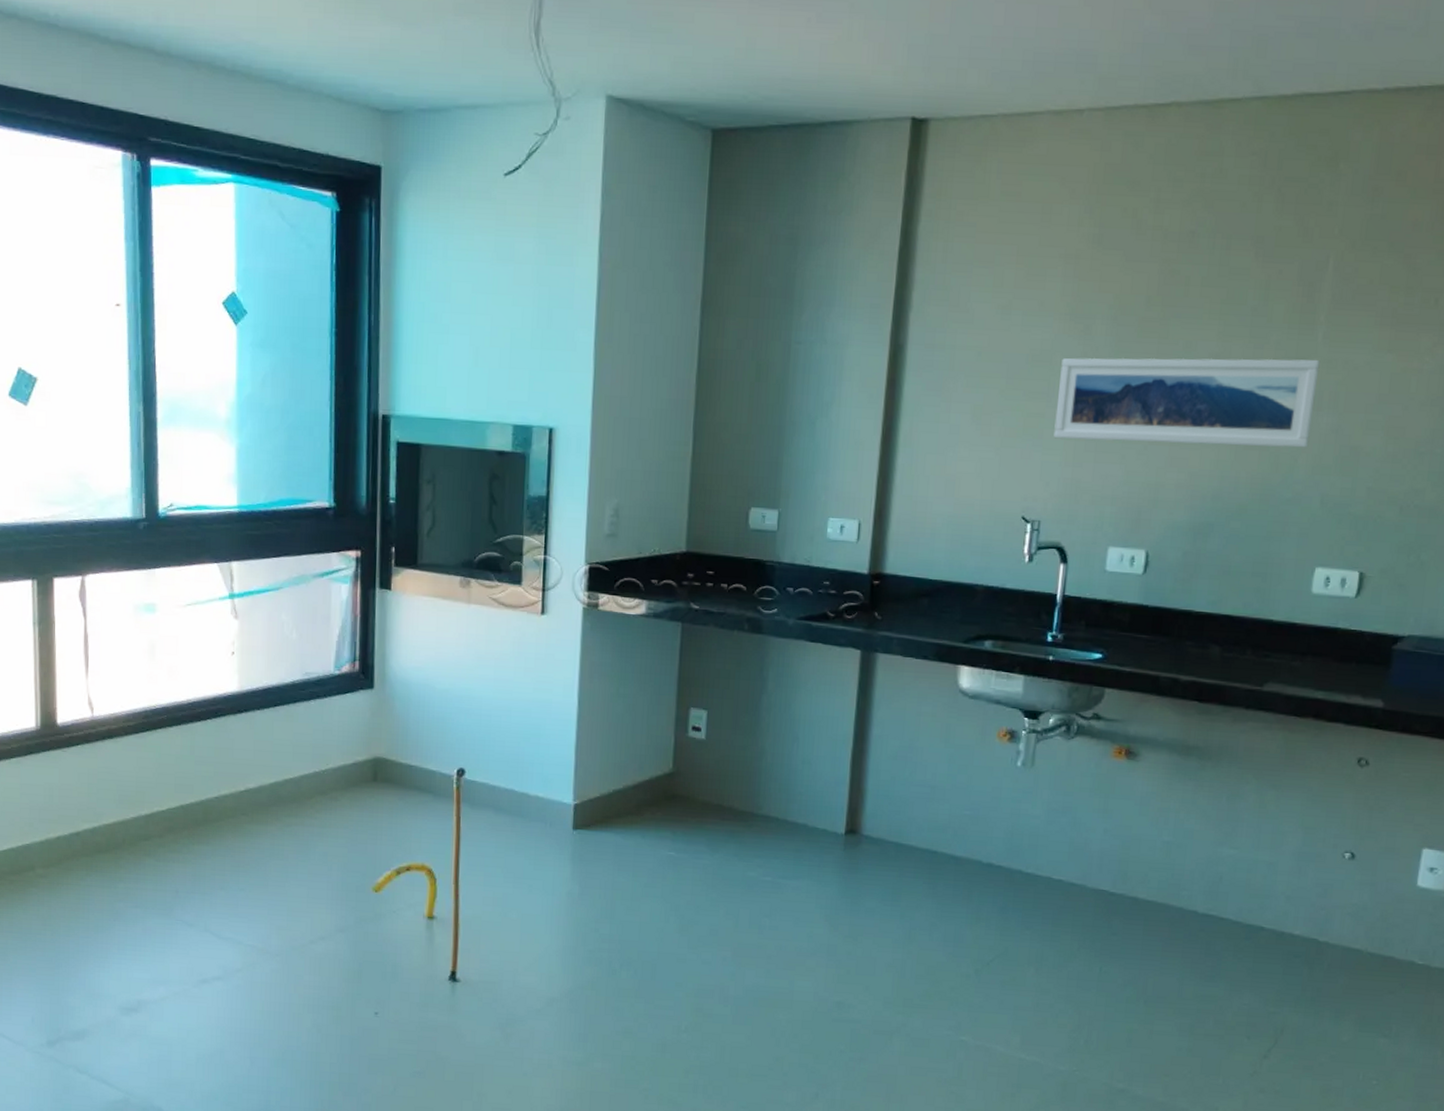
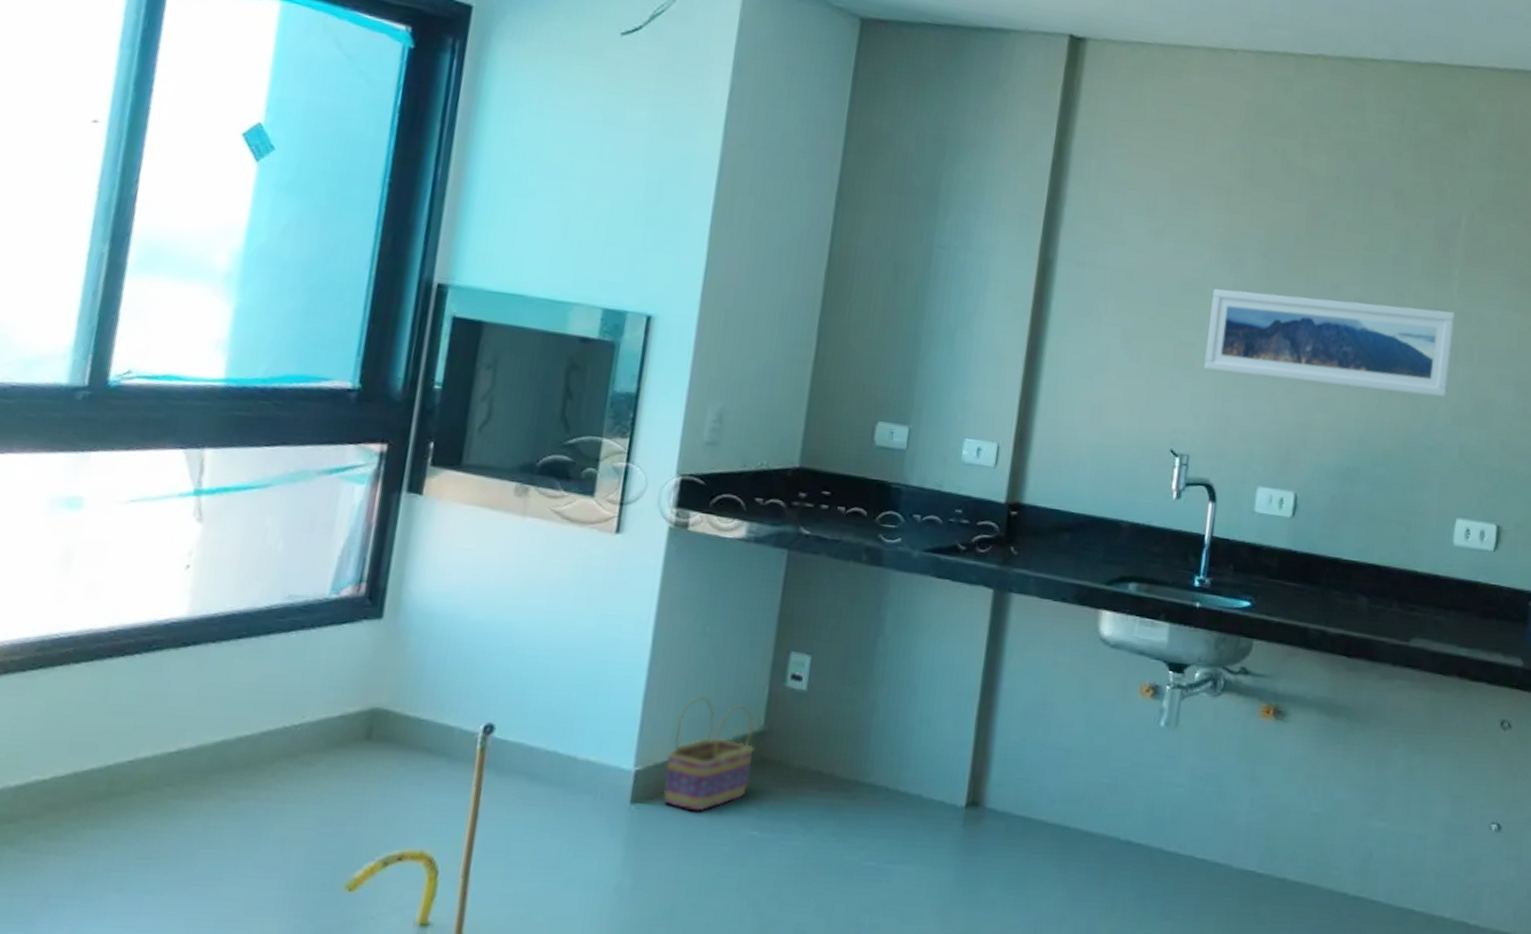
basket: none [597,745,666,836] -> present [663,696,755,812]

